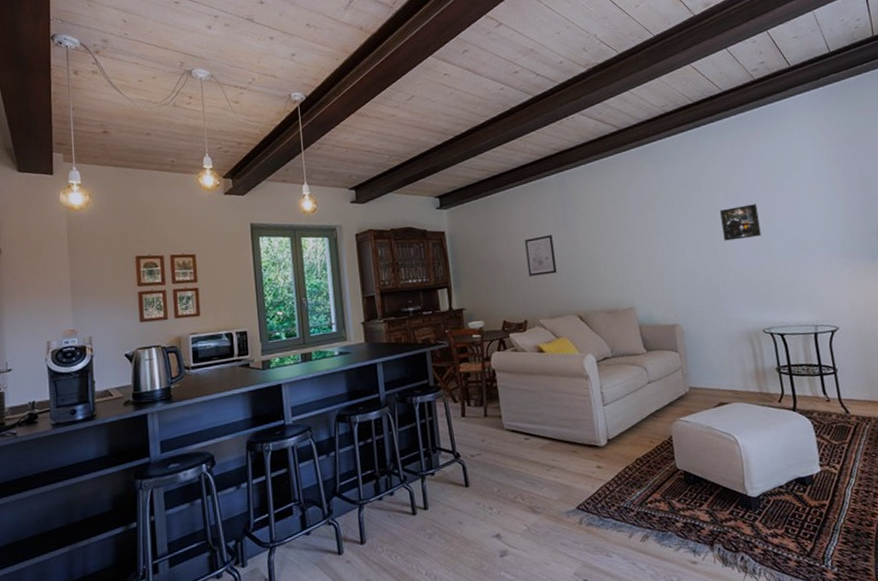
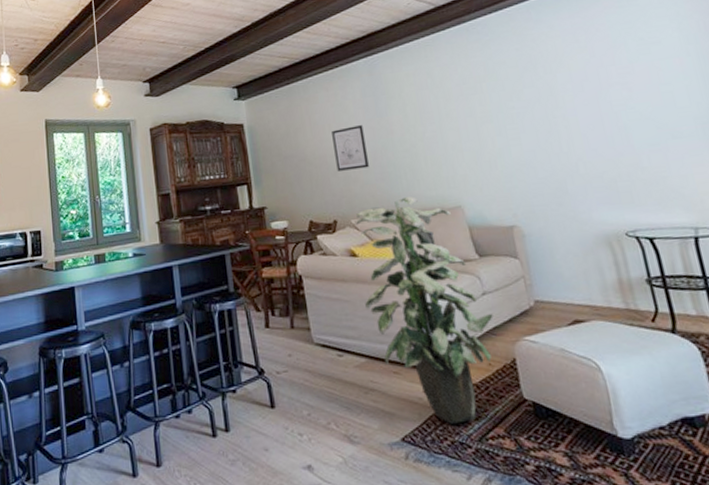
indoor plant: none [543,299,656,493] -> present [355,197,493,424]
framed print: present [720,204,761,241] -> none [562,84,616,128]

